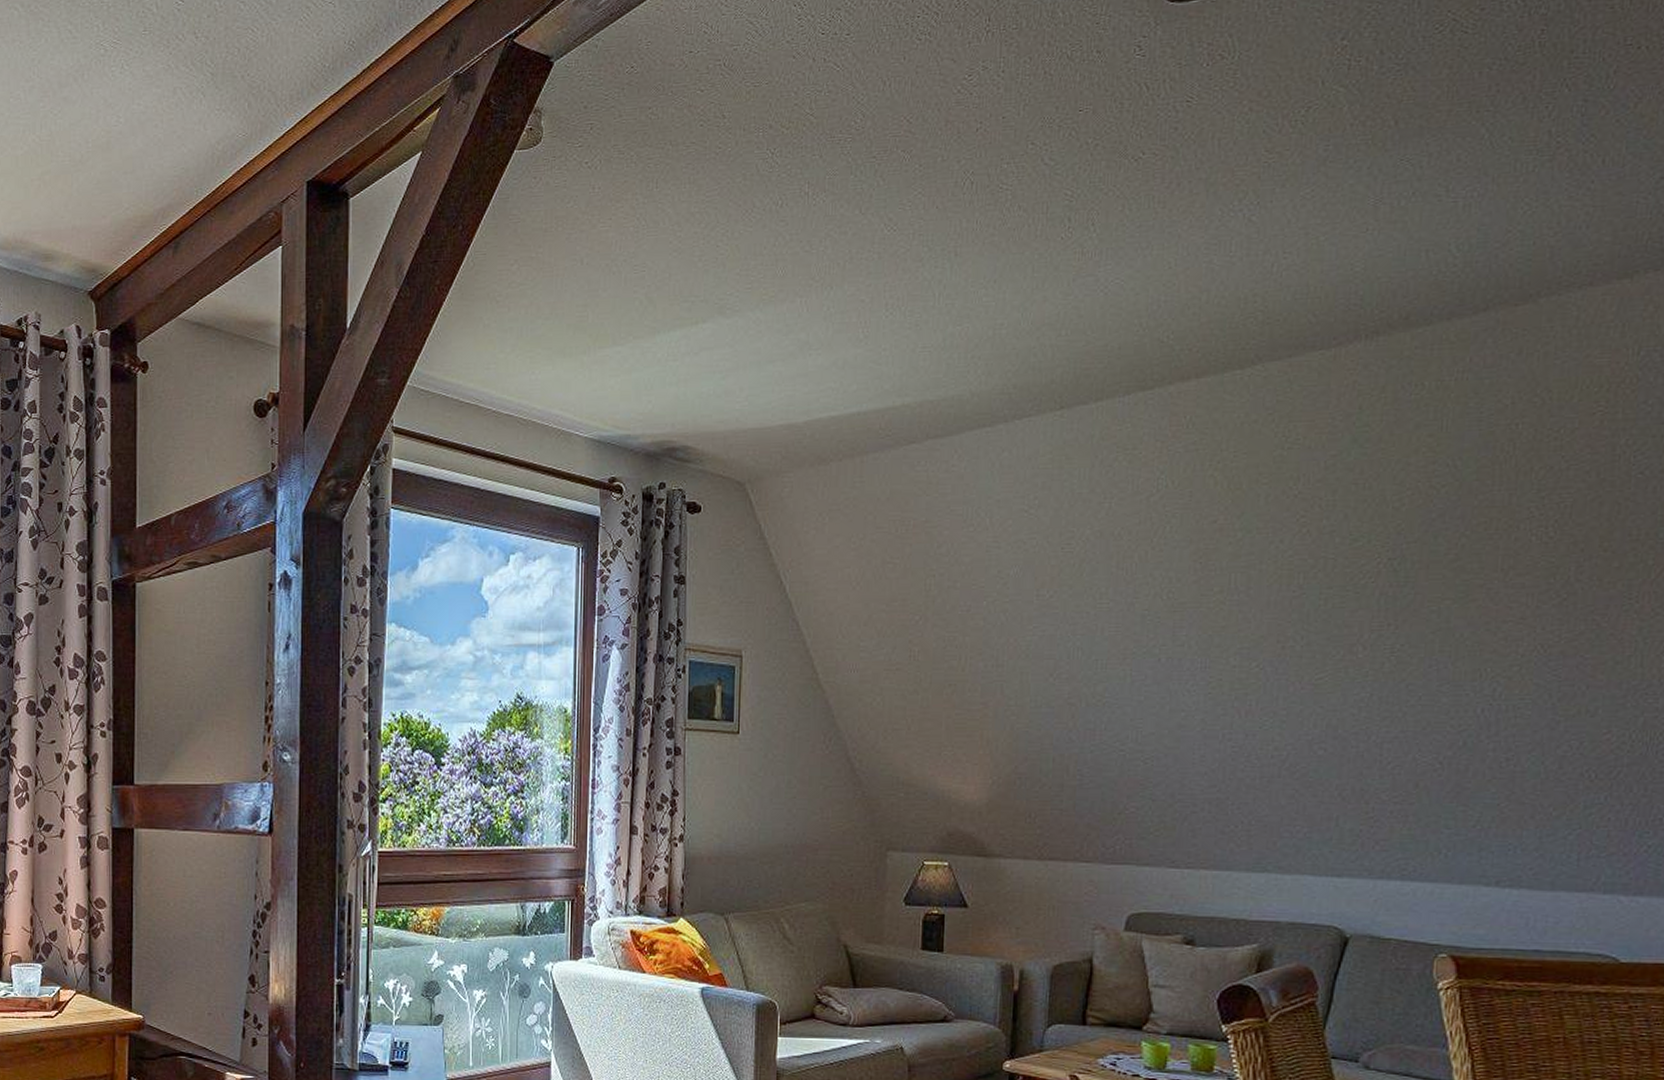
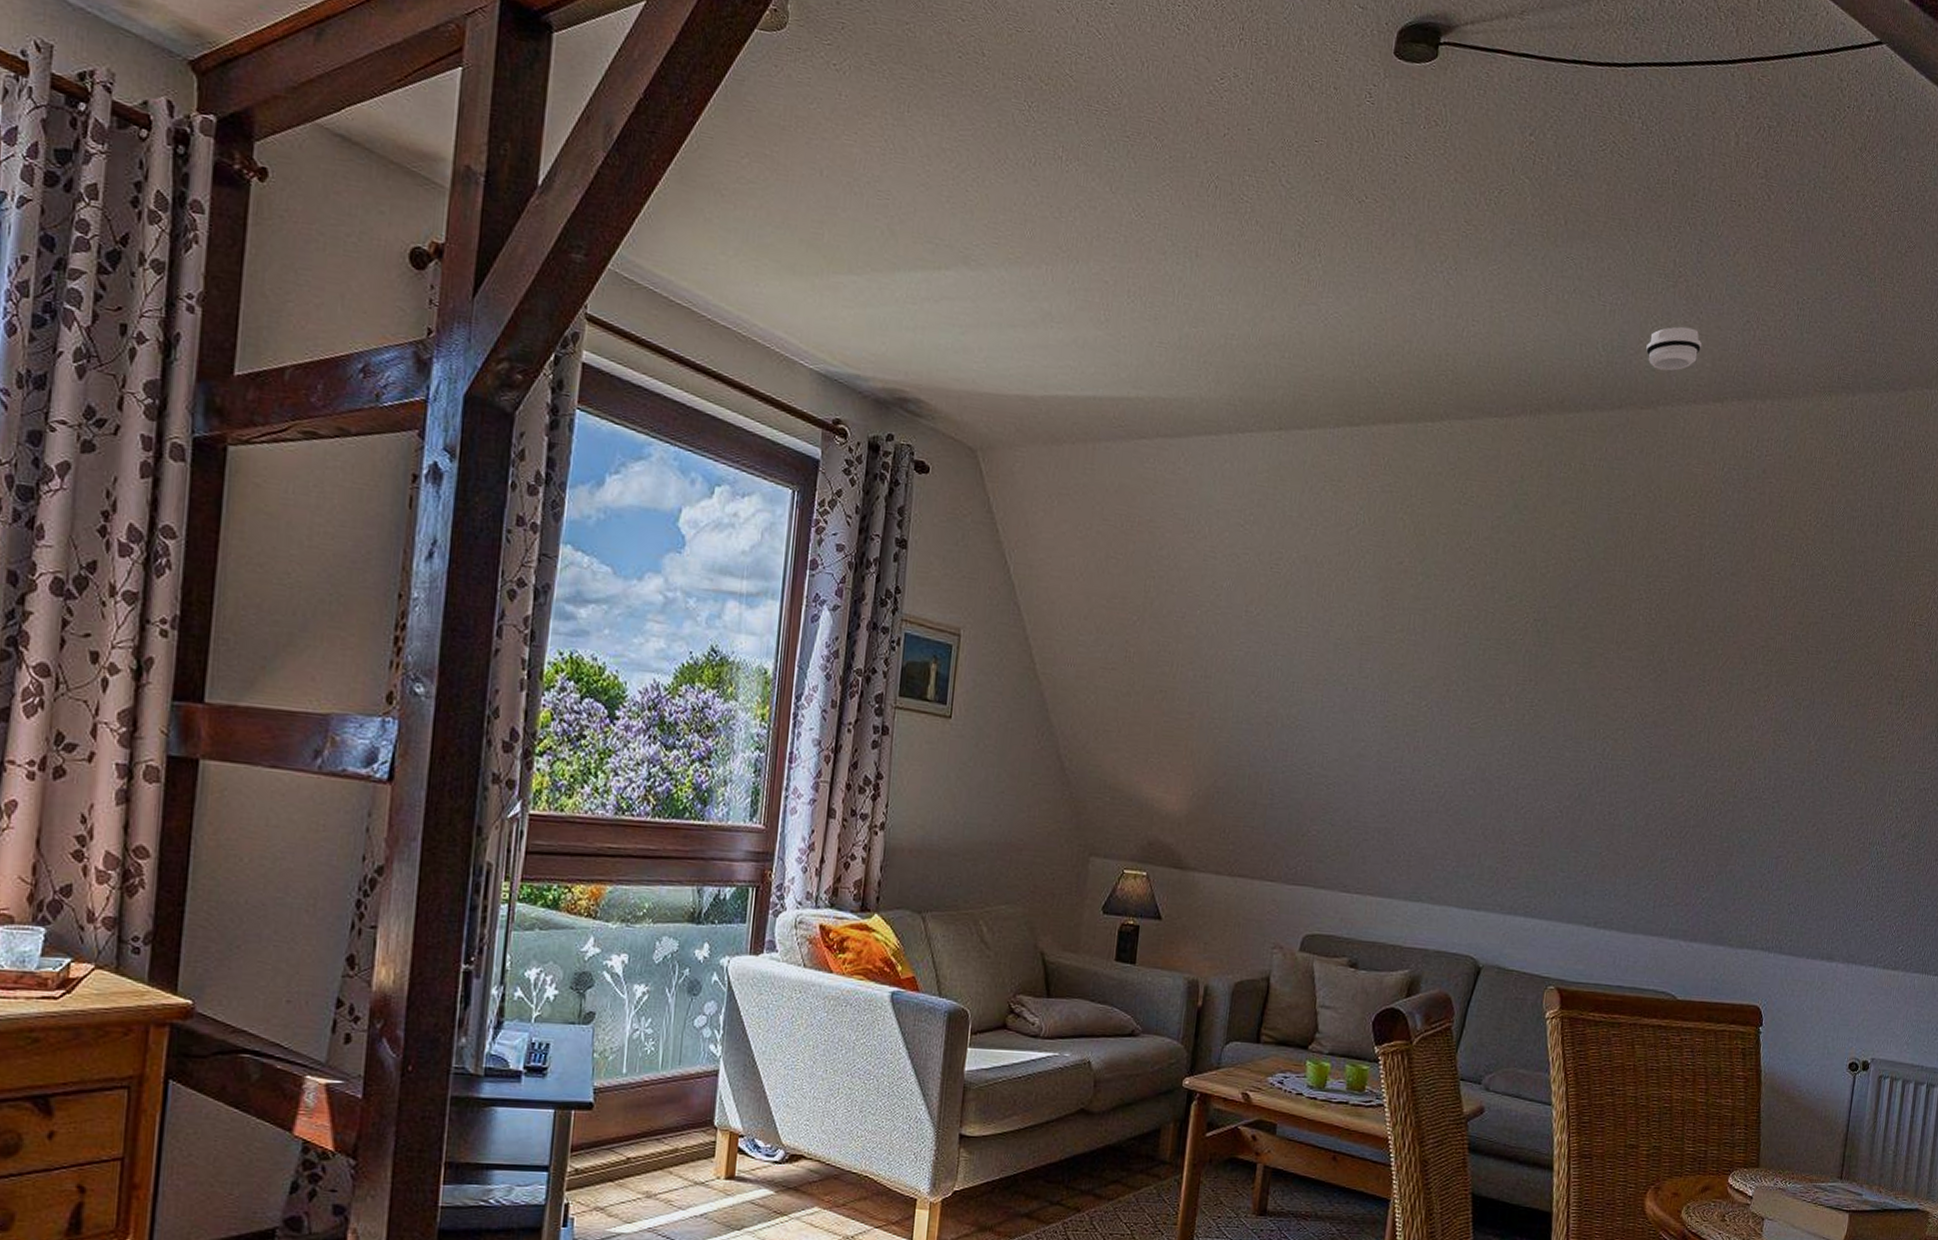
smoke detector: none [1517,201,1597,258] -> present [1646,326,1703,371]

